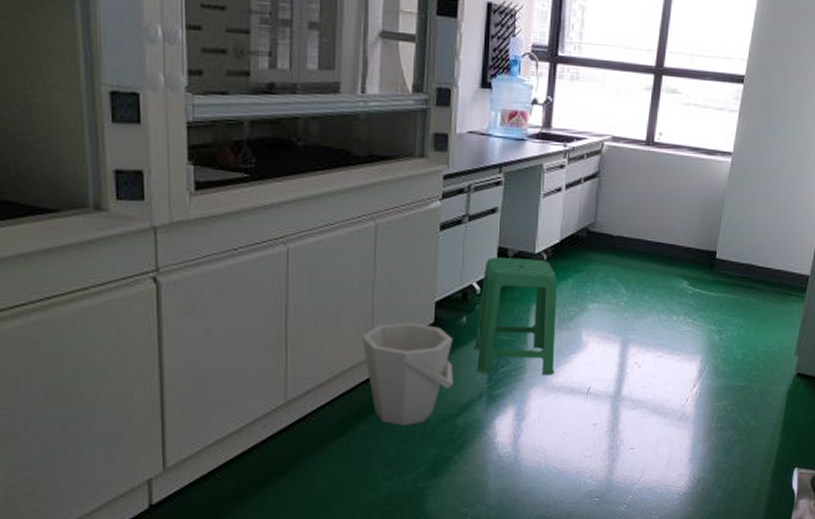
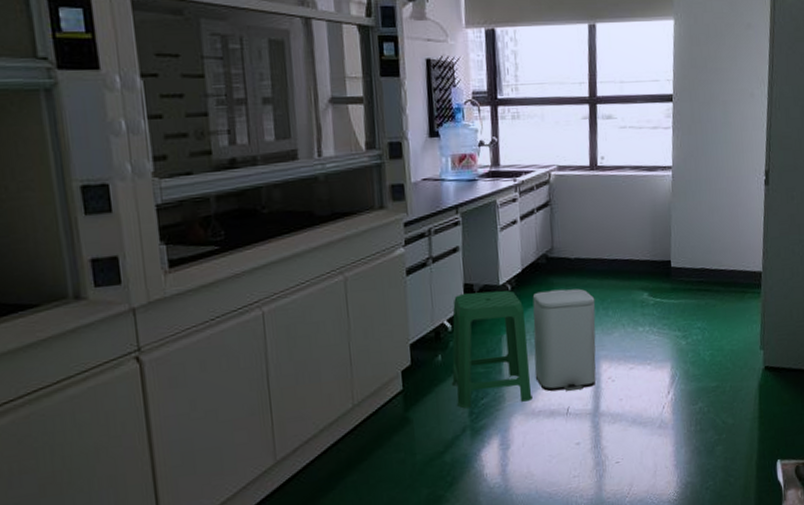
bucket: present [362,322,454,426] -> none [343,367,436,471]
pedal bin: none [560,265,632,372] -> present [532,288,597,392]

